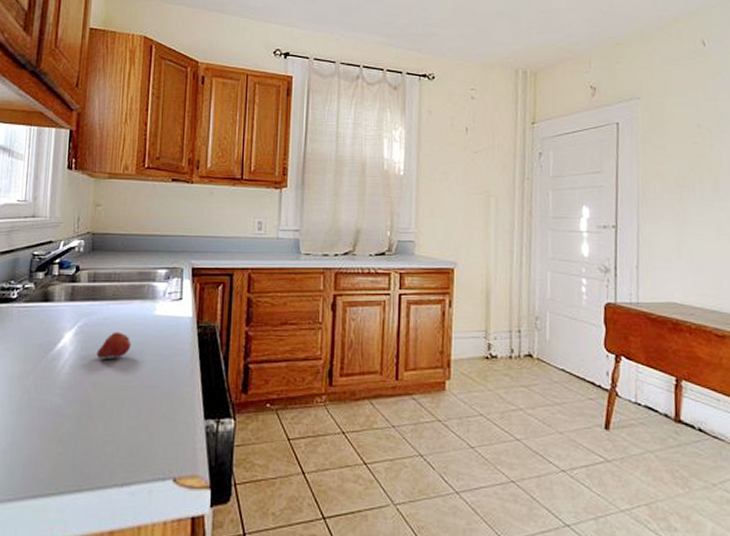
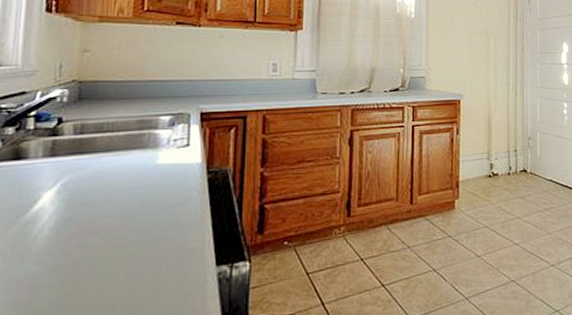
fruit: present [96,331,132,359] -> none [85,185,129,217]

